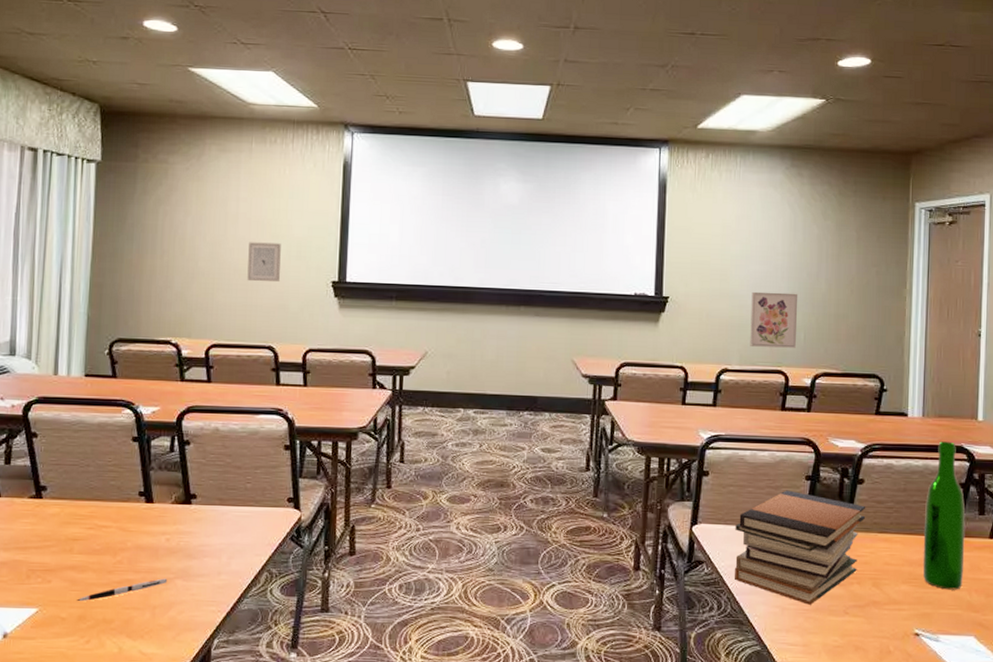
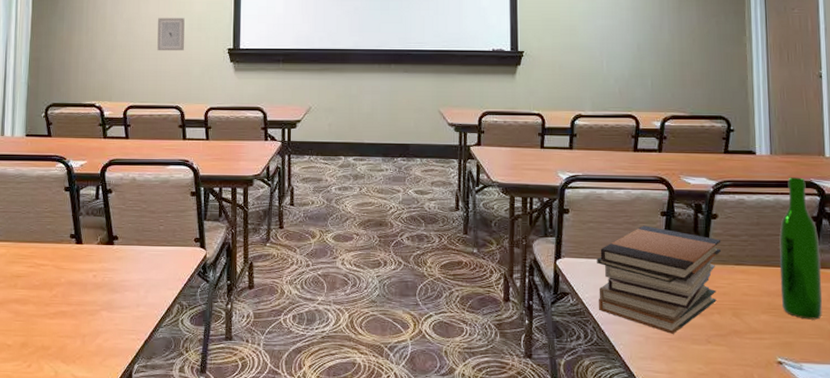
pen: present [76,578,168,602] -> none [19,310,95,331]
wall art: present [750,291,798,348] -> none [600,44,645,94]

